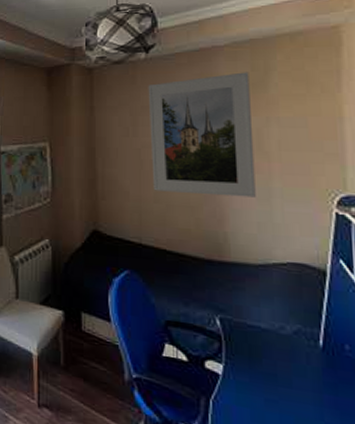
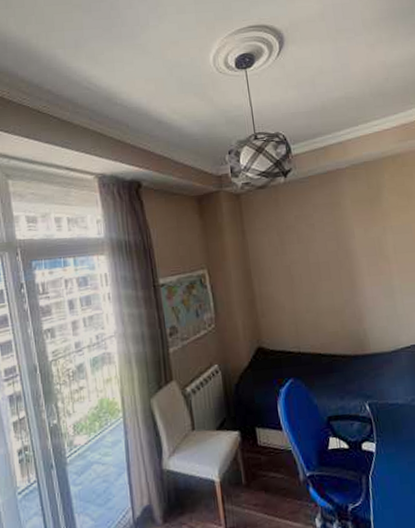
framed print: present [148,72,256,198] -> none [289,189,383,302]

